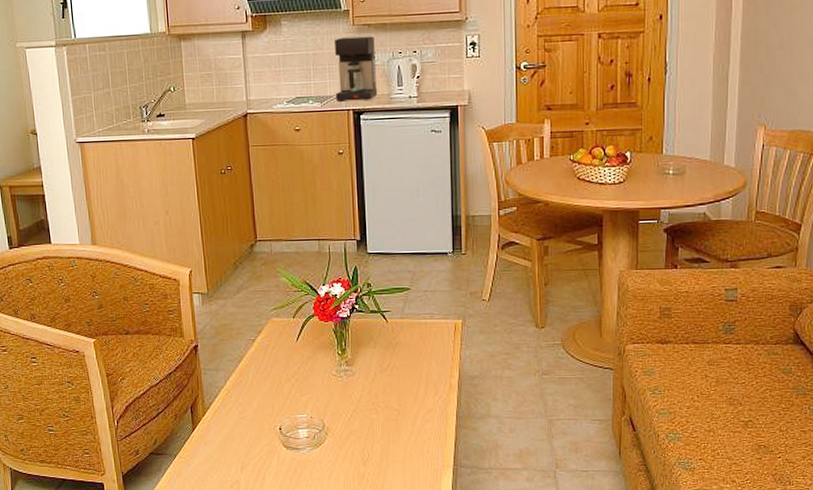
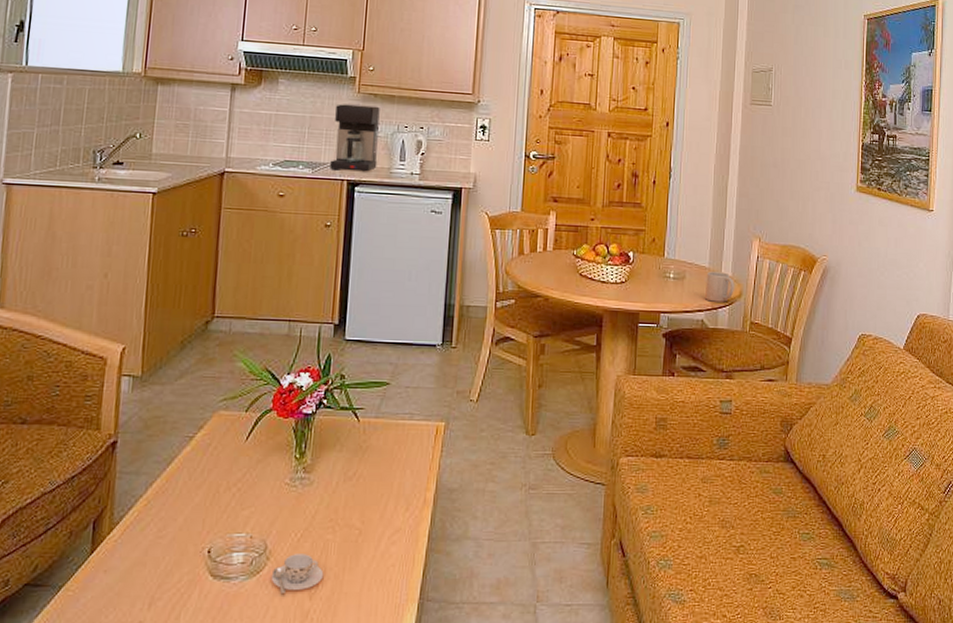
teacup: none [331,430,373,461] -> present [271,554,324,595]
mug: none [706,164,738,194] -> present [704,271,735,302]

